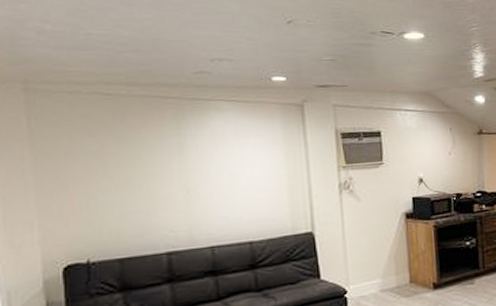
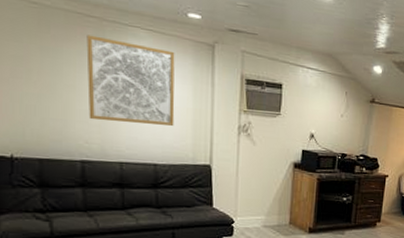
wall art: none [166,116,268,204] -> present [86,34,175,126]

